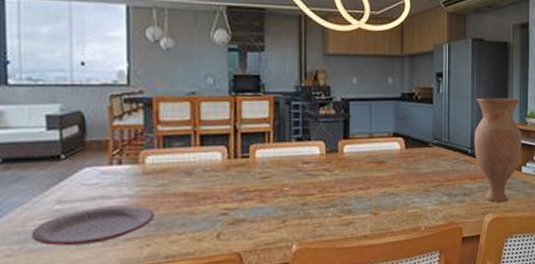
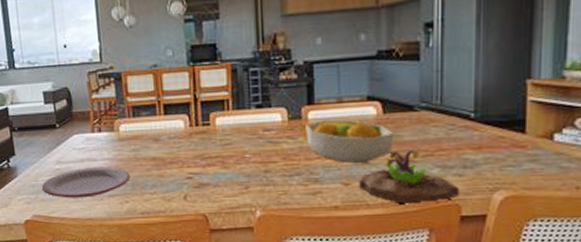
fruit bowl: none [341,153,413,194] -> present [306,119,394,164]
succulent planter: none [386,180,462,230] -> present [359,149,460,205]
vase: present [474,97,522,203] -> none [479,45,555,178]

